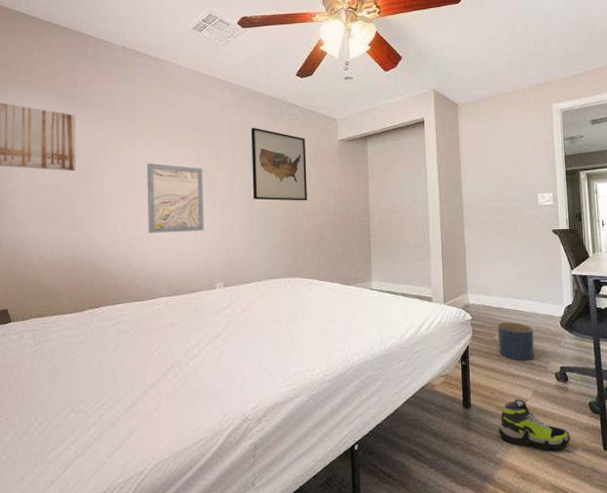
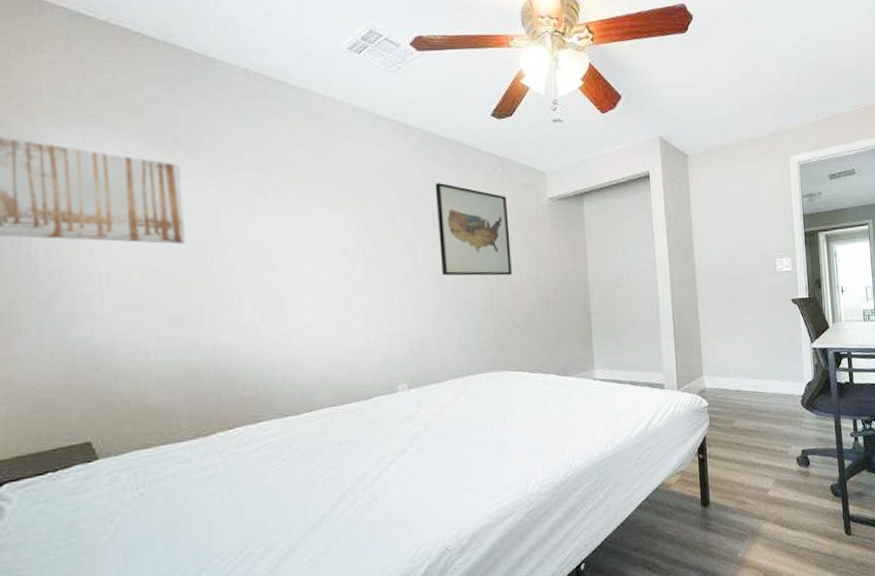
wall art: present [147,163,204,233] -> none [292,230,378,325]
planter: present [497,322,534,361] -> none [736,405,775,448]
shoe: present [499,399,570,452] -> none [740,490,813,544]

